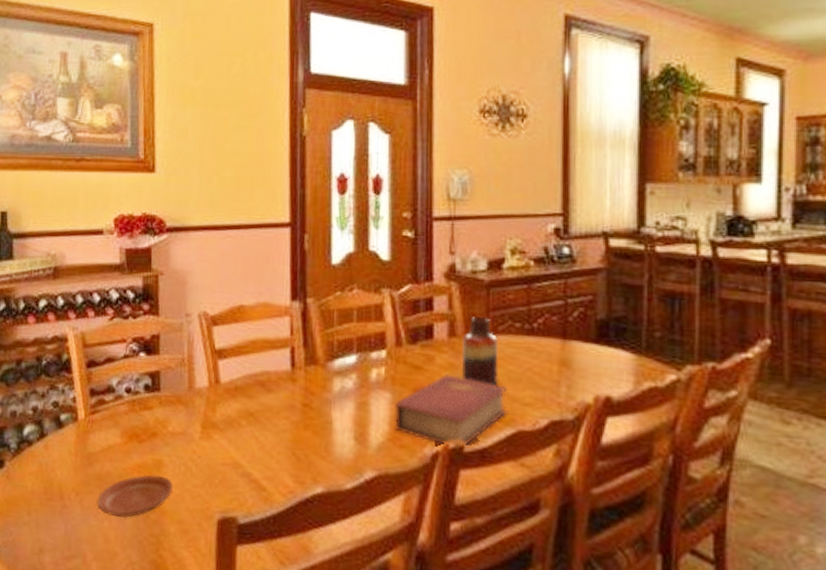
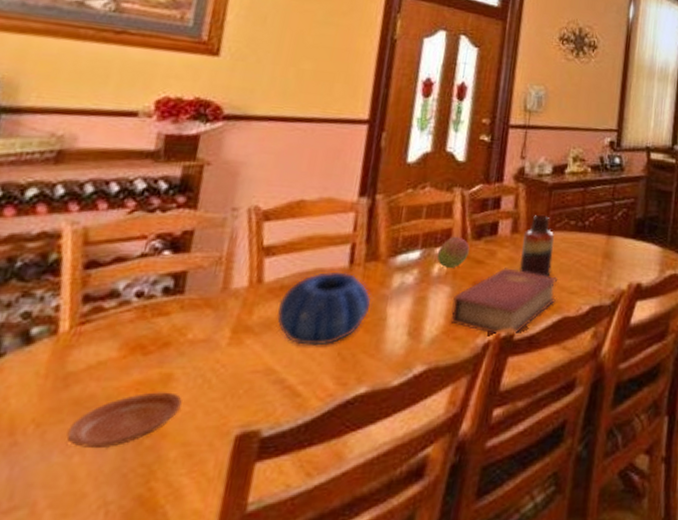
decorative bowl: none [235,374,316,445] -> present [276,271,371,346]
fruit: none [373,340,405,373] -> present [436,236,470,268]

